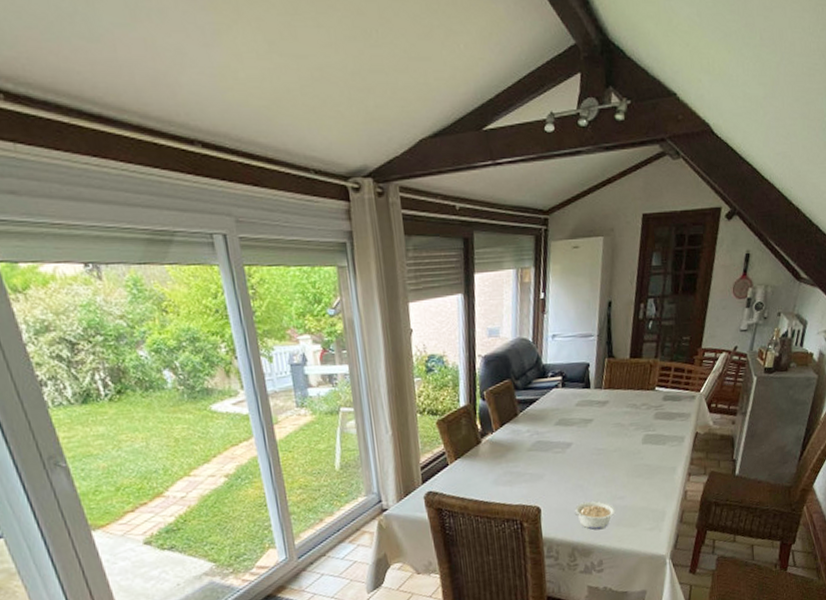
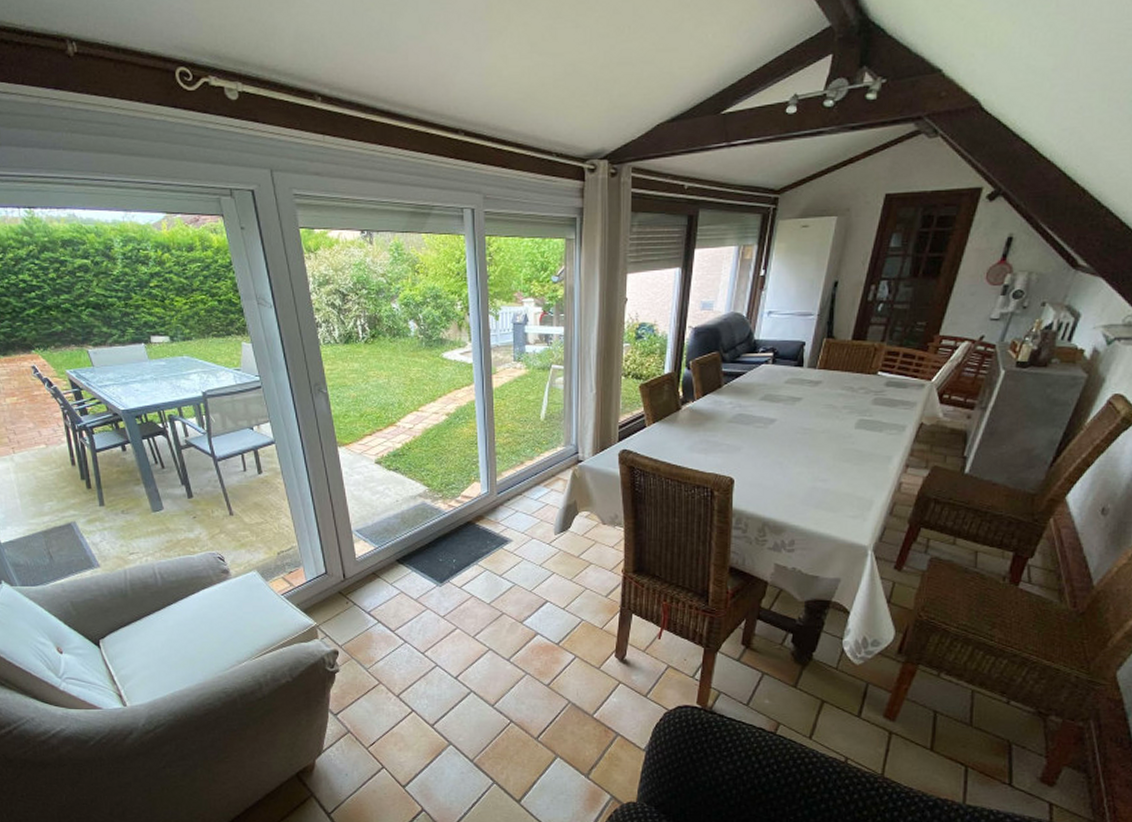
legume: present [574,500,616,530] -> none [769,479,816,509]

